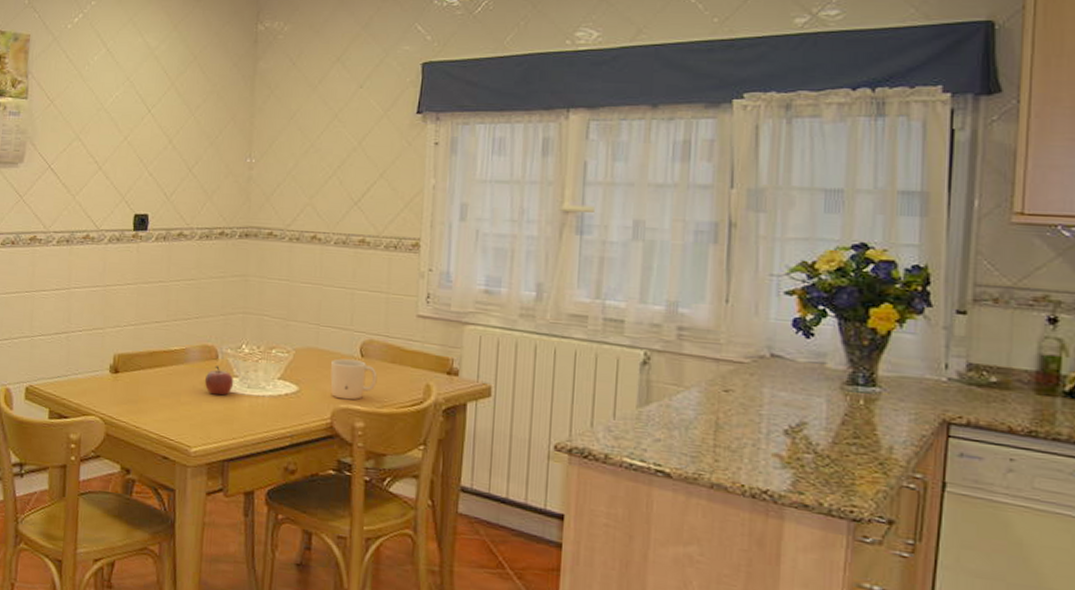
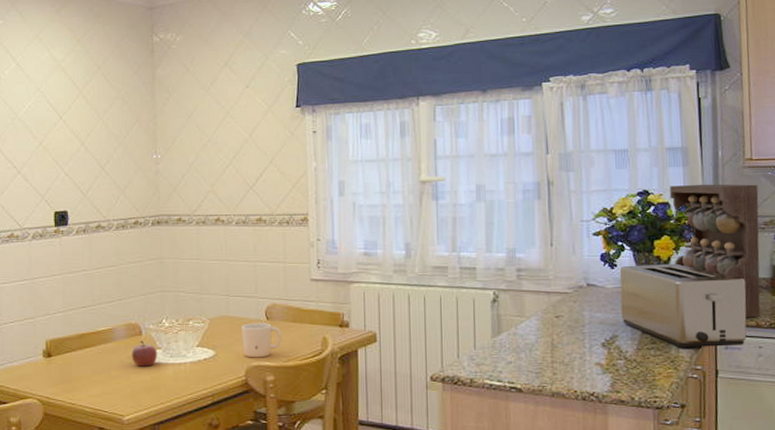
toaster: none [814,336,999,454] -> present [619,263,747,348]
spice rack: none [895,240,1029,422] -> present [669,184,761,318]

